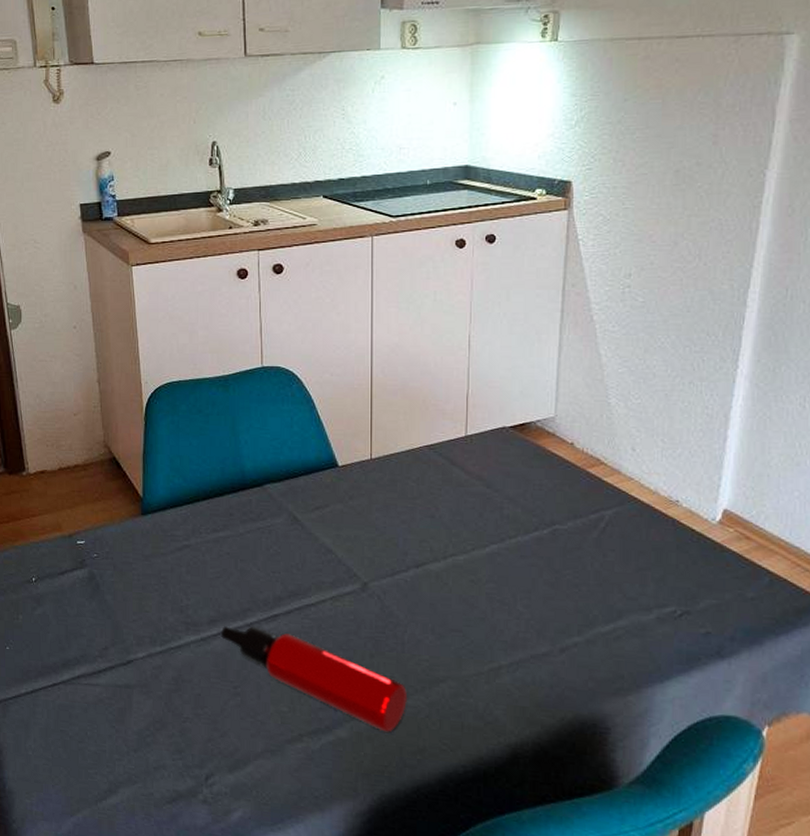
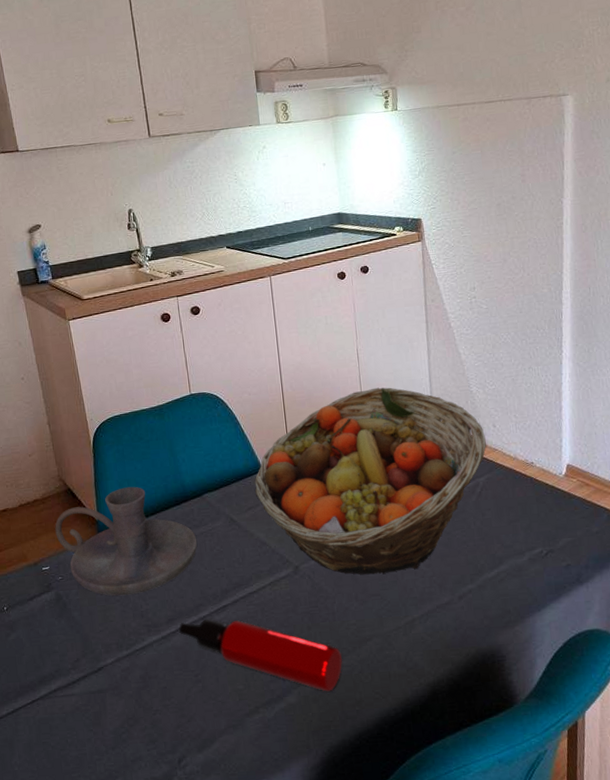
candle holder: none [95,464,252,586] -> present [55,486,198,596]
fruit basket: none [325,384,620,607] -> present [254,387,486,575]

